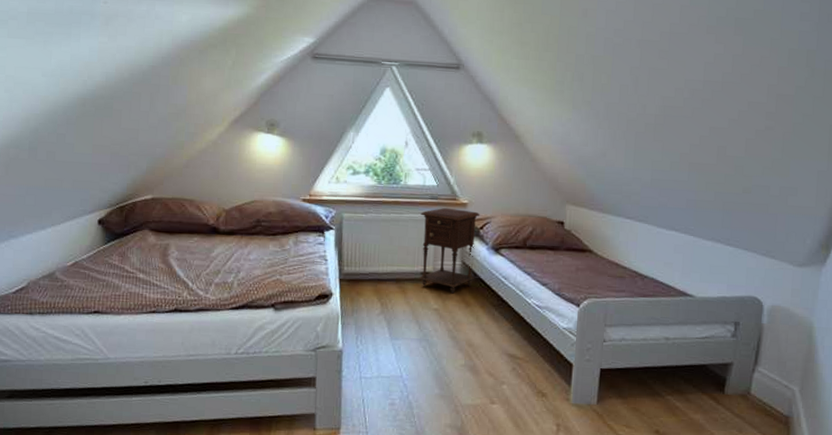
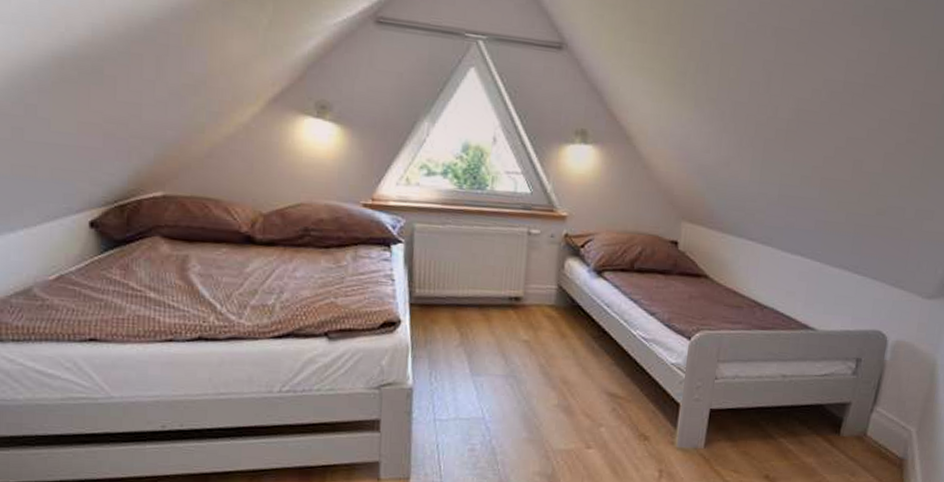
nightstand: present [419,207,480,294] -> none [507,220,582,323]

